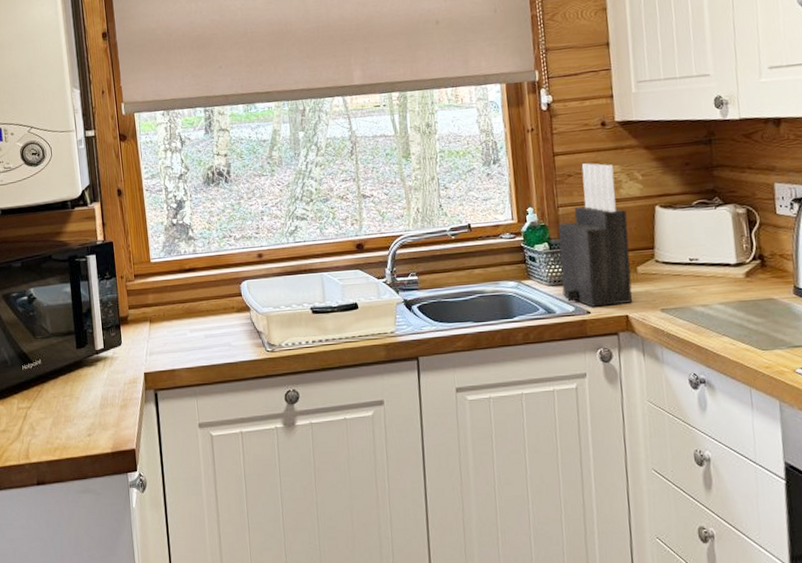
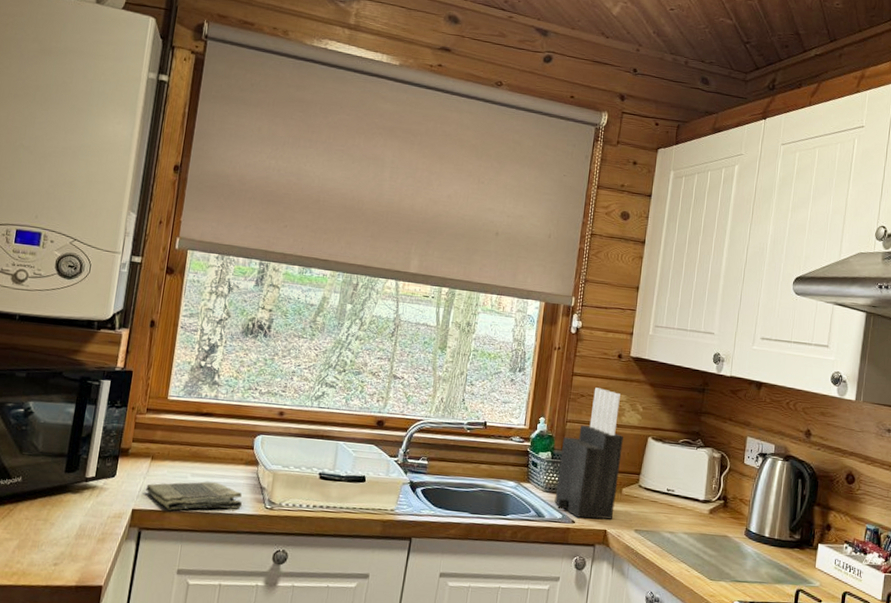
dish towel: none [151,334,245,368] -> present [146,481,243,510]

